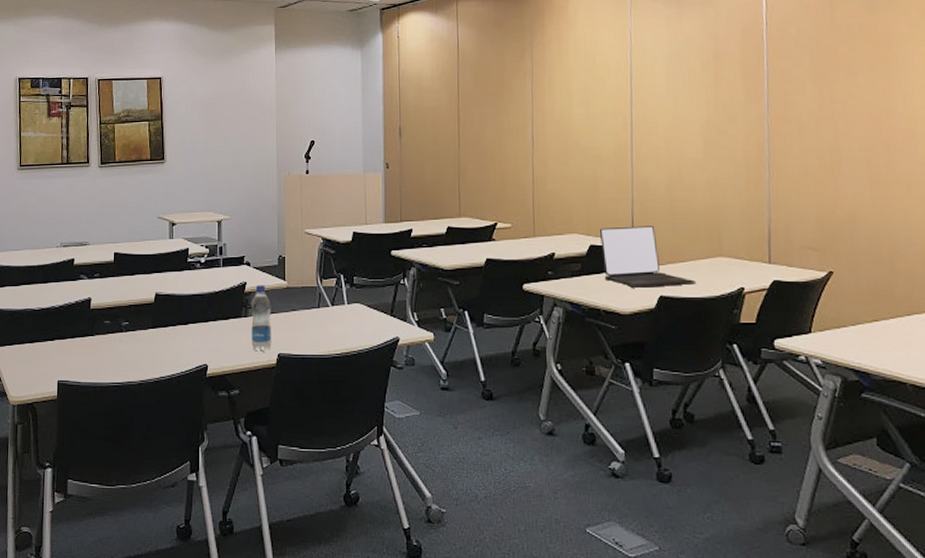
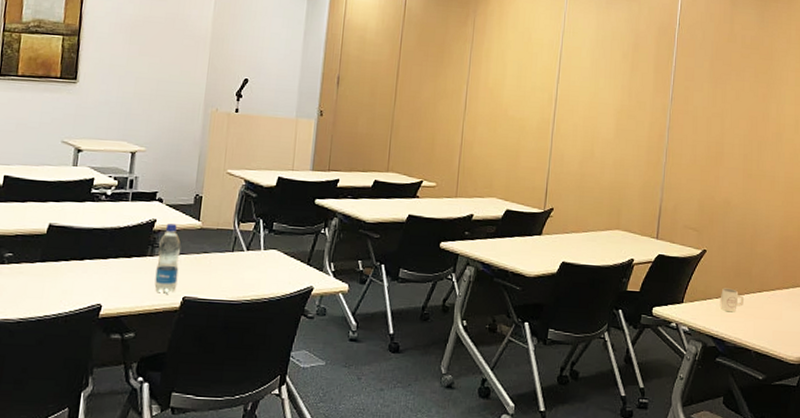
laptop: present [600,226,697,288] -> none [515,194,595,254]
mug: none [857,313,889,341] -> present [719,288,744,313]

